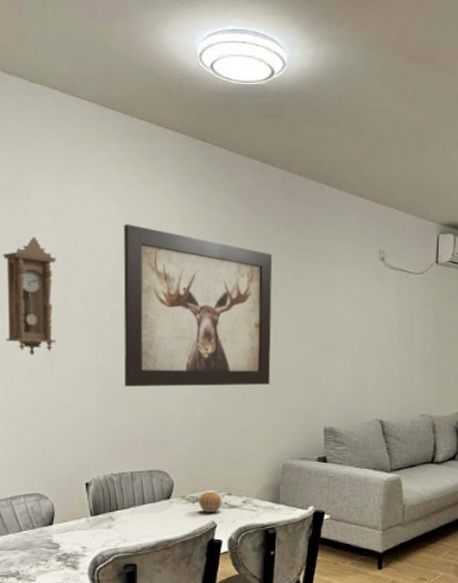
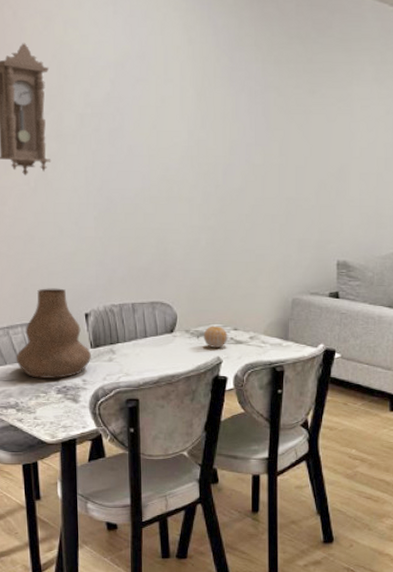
vase: none [18,459,91,547] -> present [16,288,91,378]
wall art: present [123,224,273,386] -> none [121,30,285,213]

